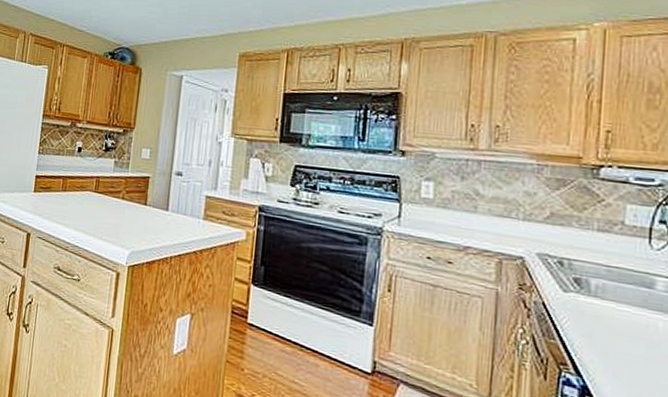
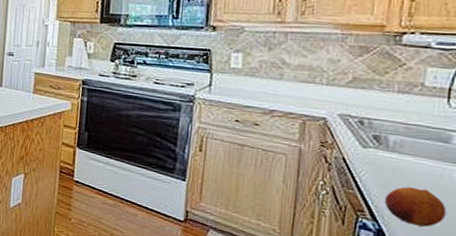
fruit: none [588,337,654,384] -> present [384,186,447,227]

